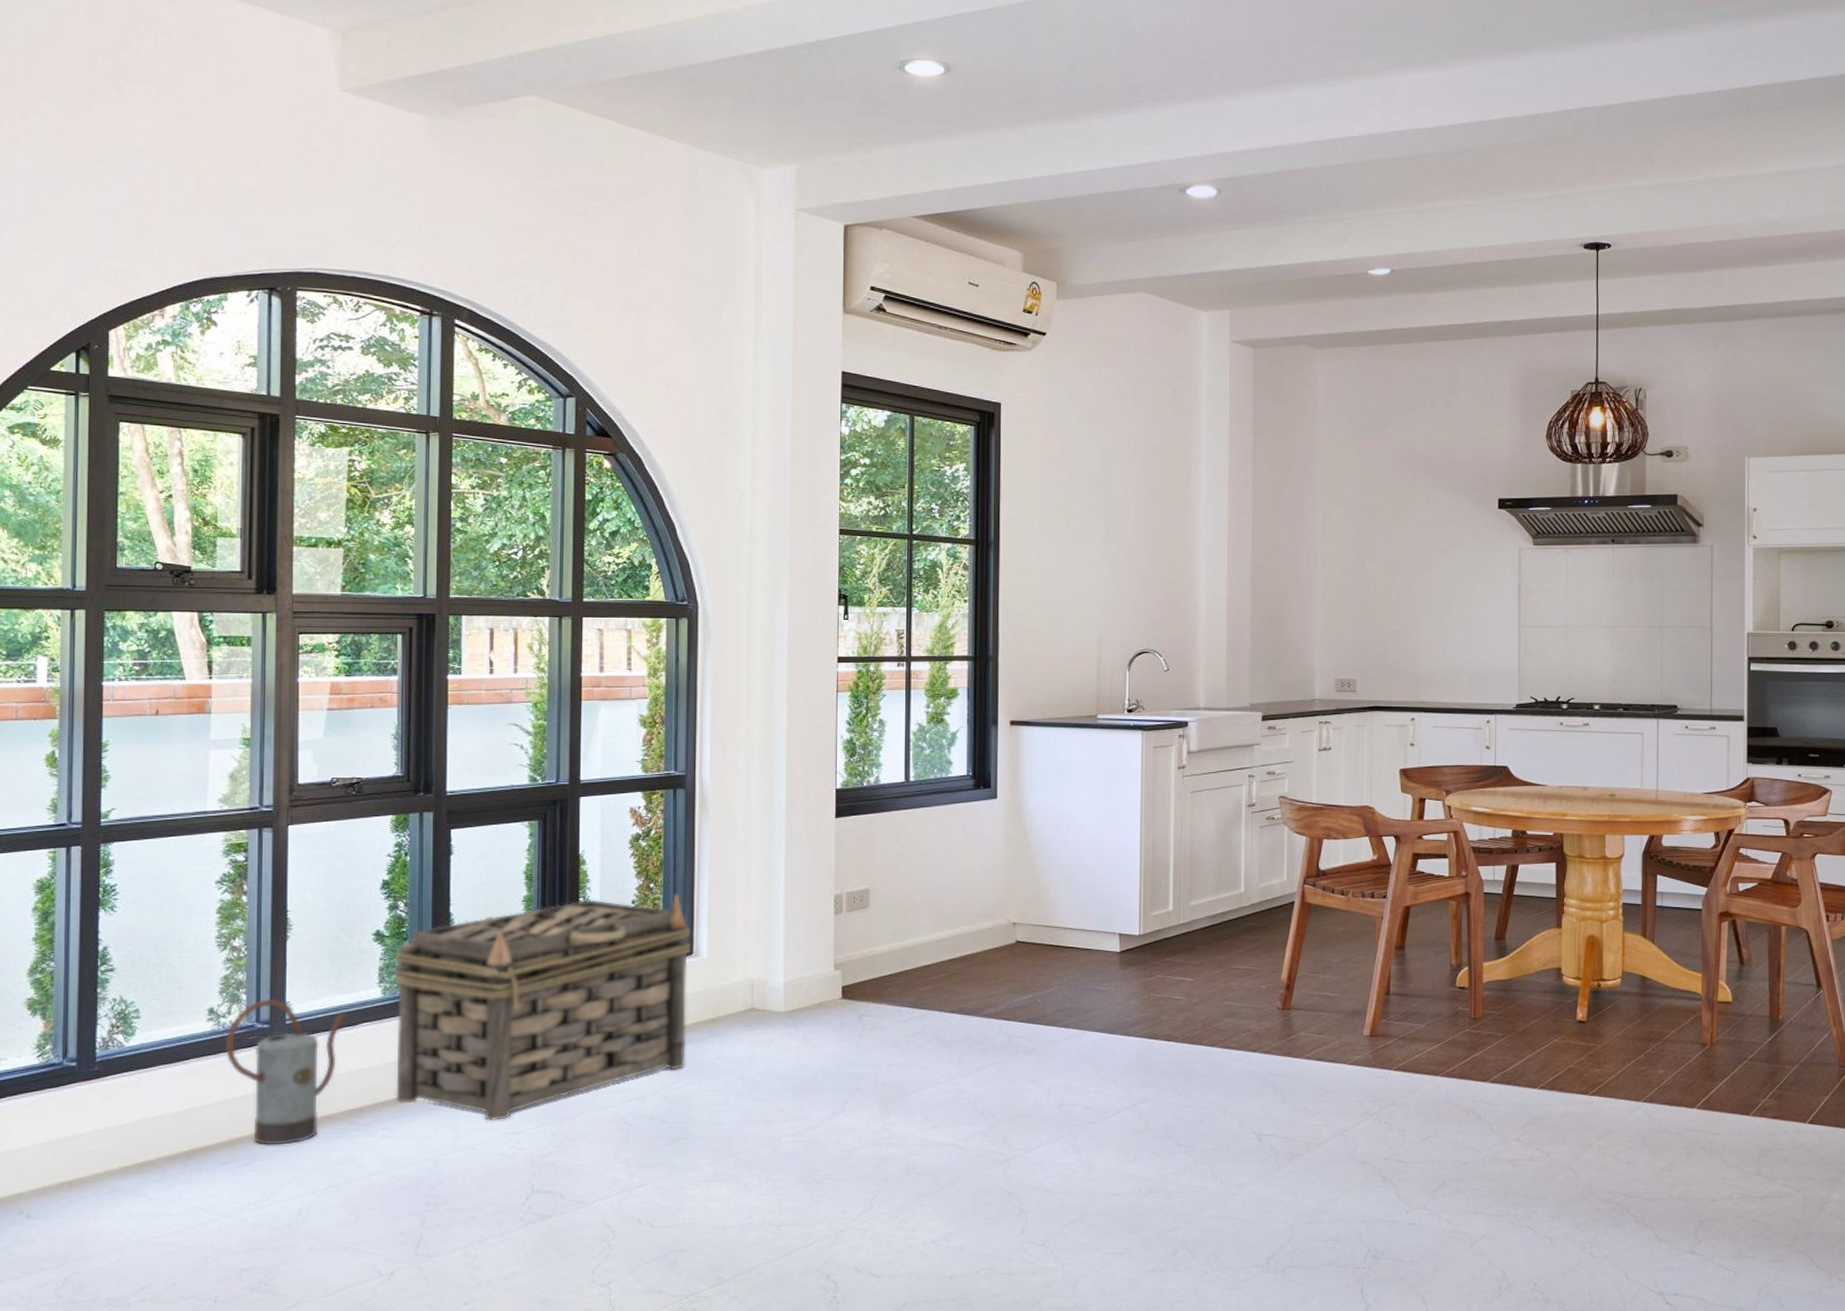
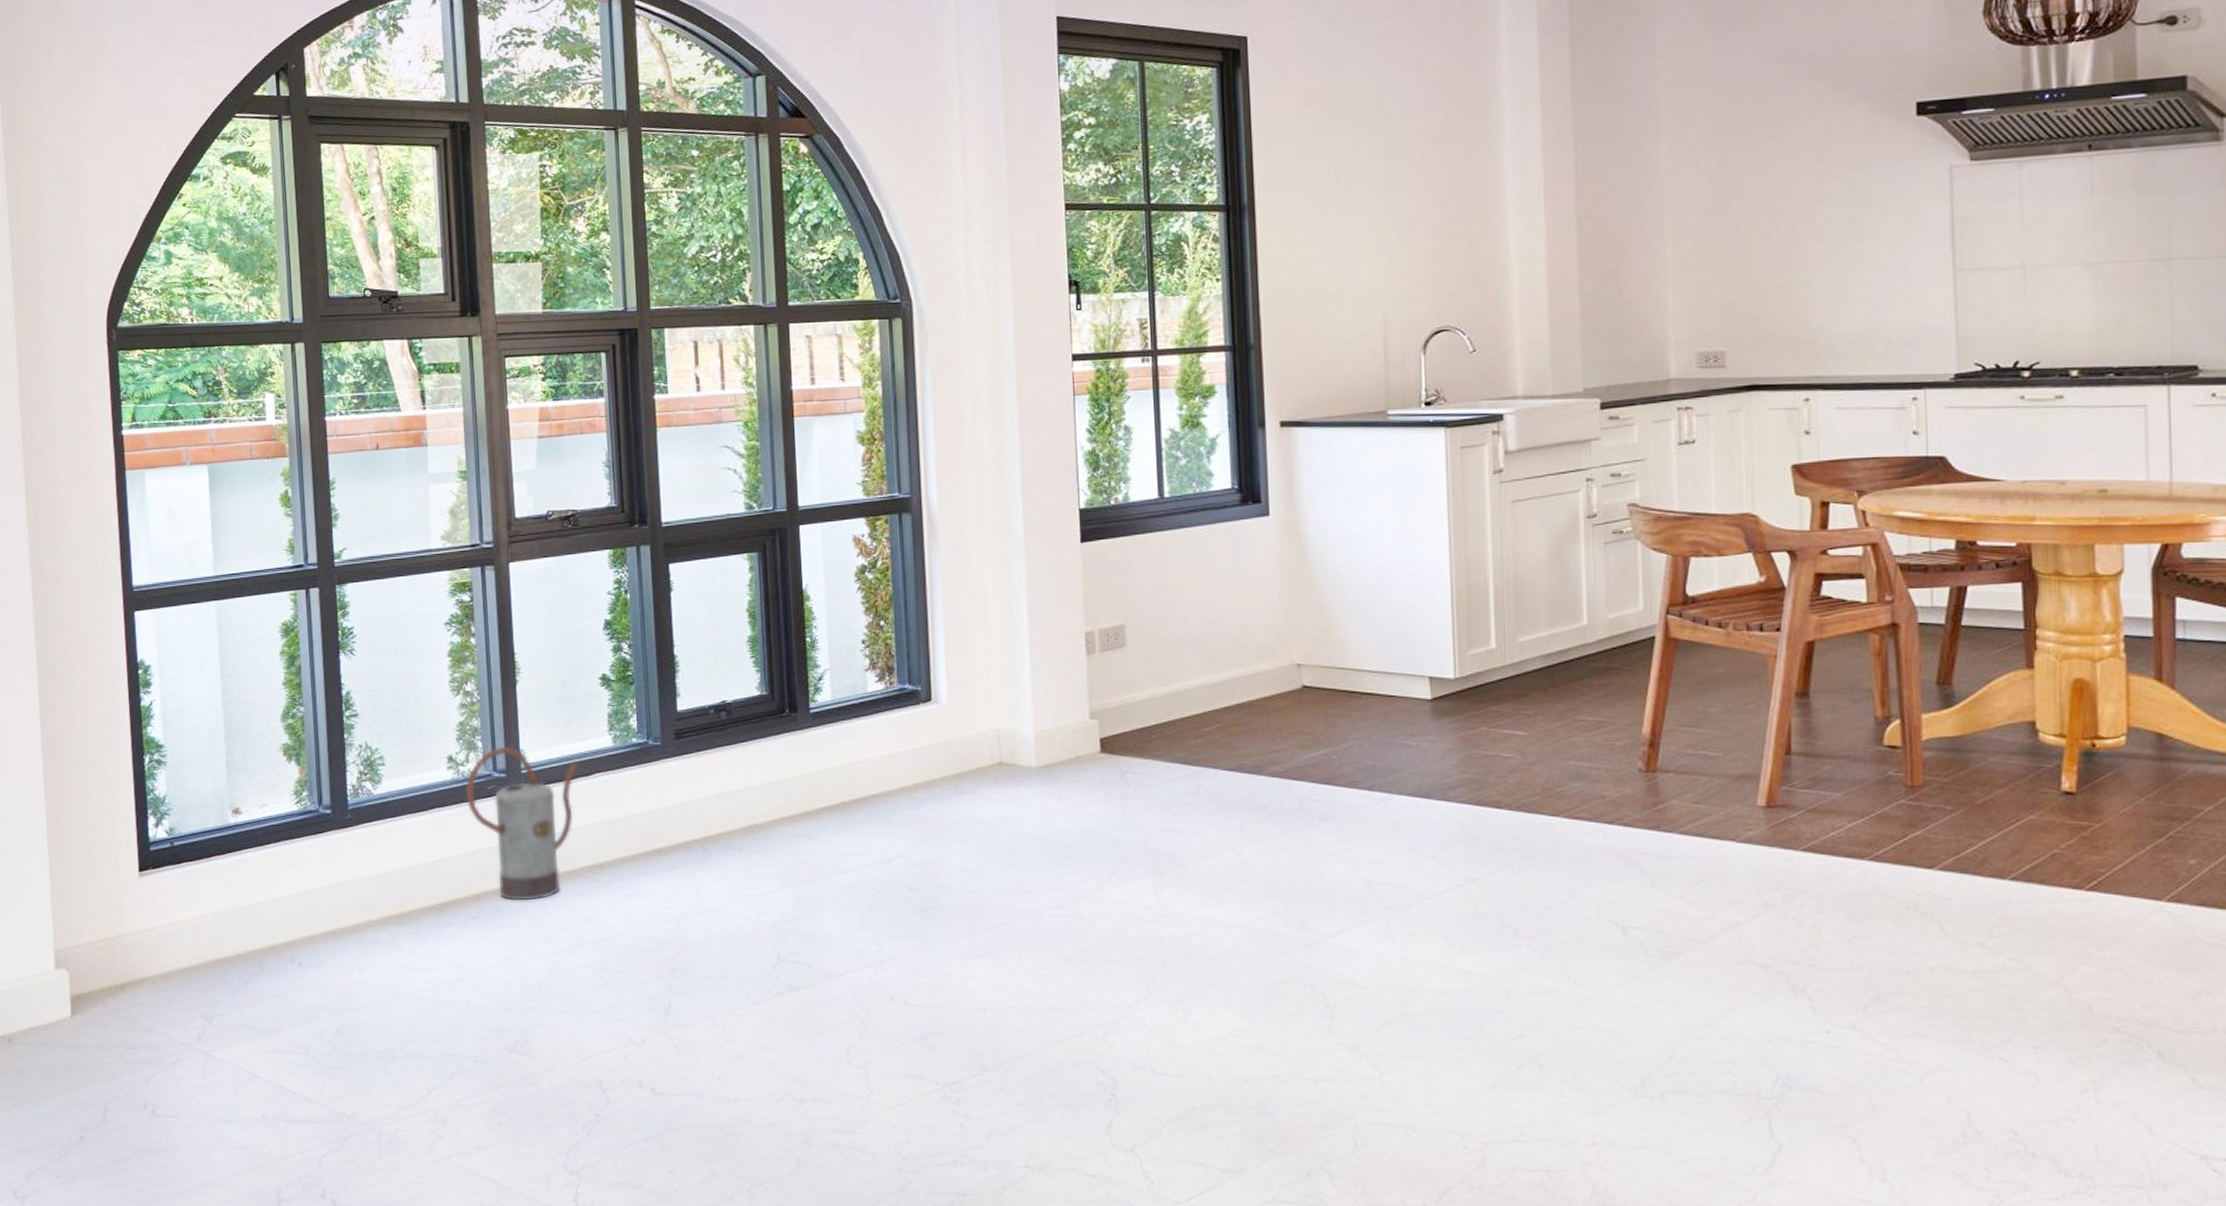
basket: present [394,894,692,1122] -> none [622,632,931,883]

